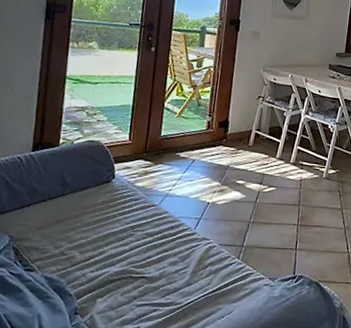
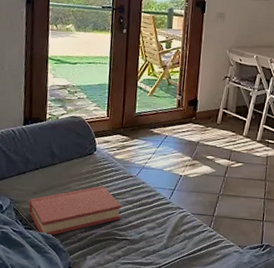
hardback book: none [30,216,141,278] -> present [28,185,122,237]

